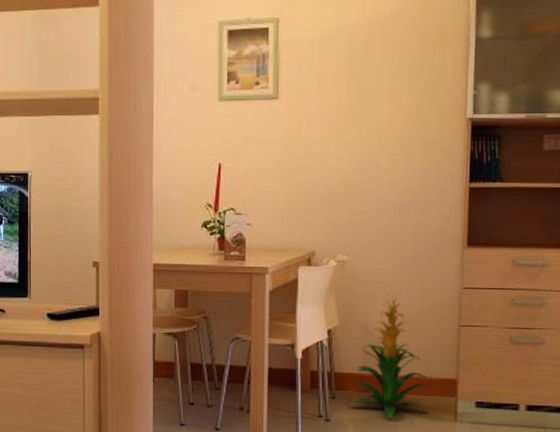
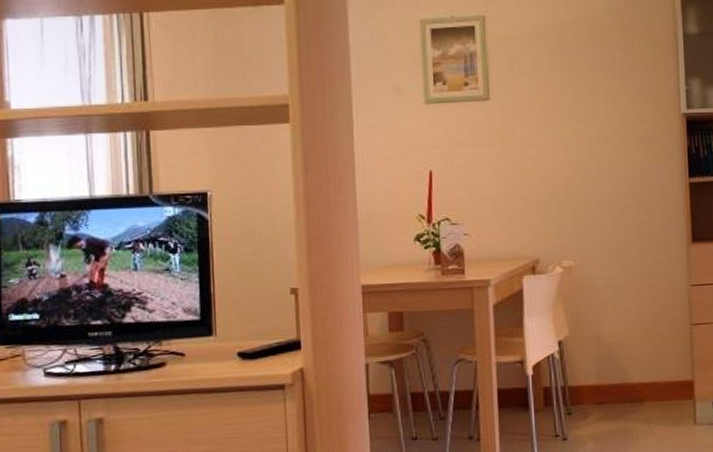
indoor plant: present [348,293,430,419] -> none [585,296,669,430]

